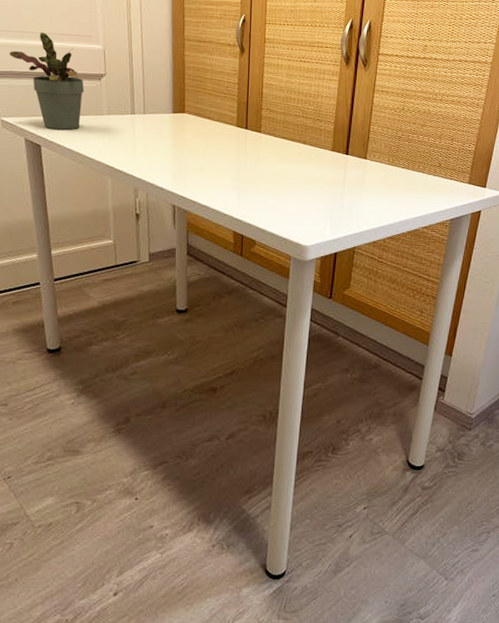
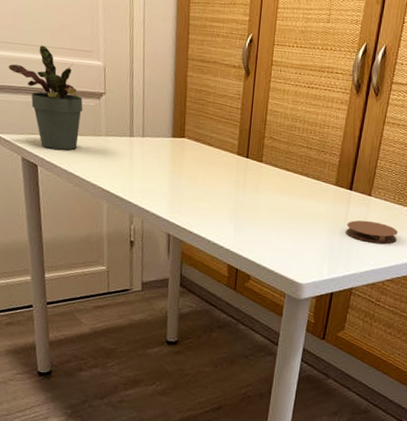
coaster: none [345,182,394,203] -> present [346,220,398,244]

